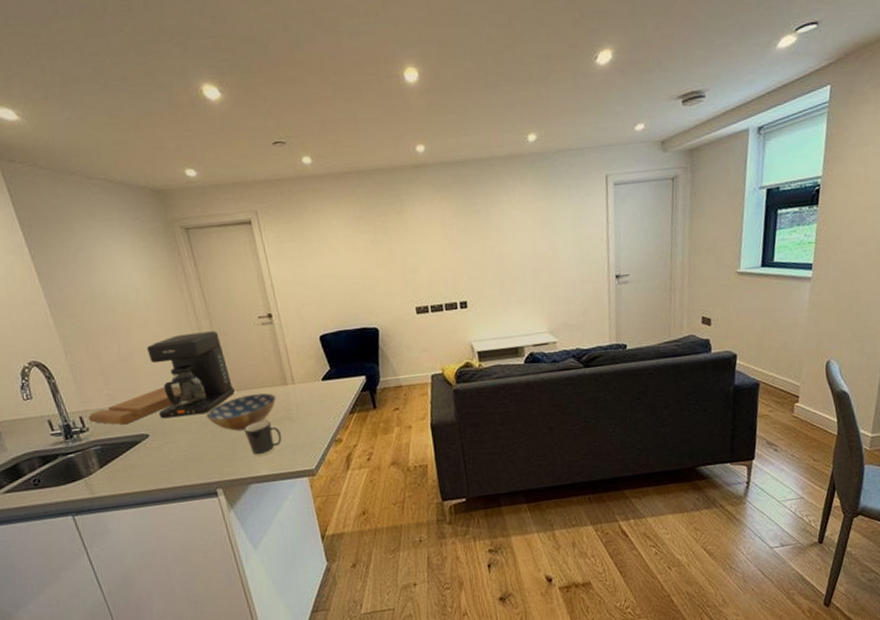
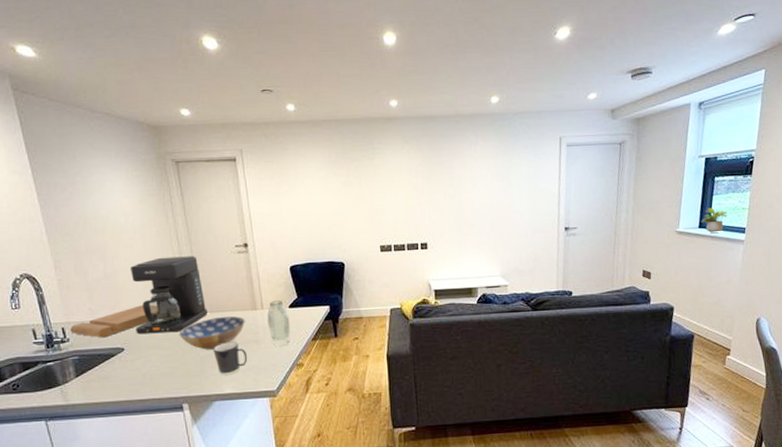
vase: none [299,373,326,423] -> present [267,300,290,347]
potted plant: none [763,244,793,272] -> present [700,207,728,233]

